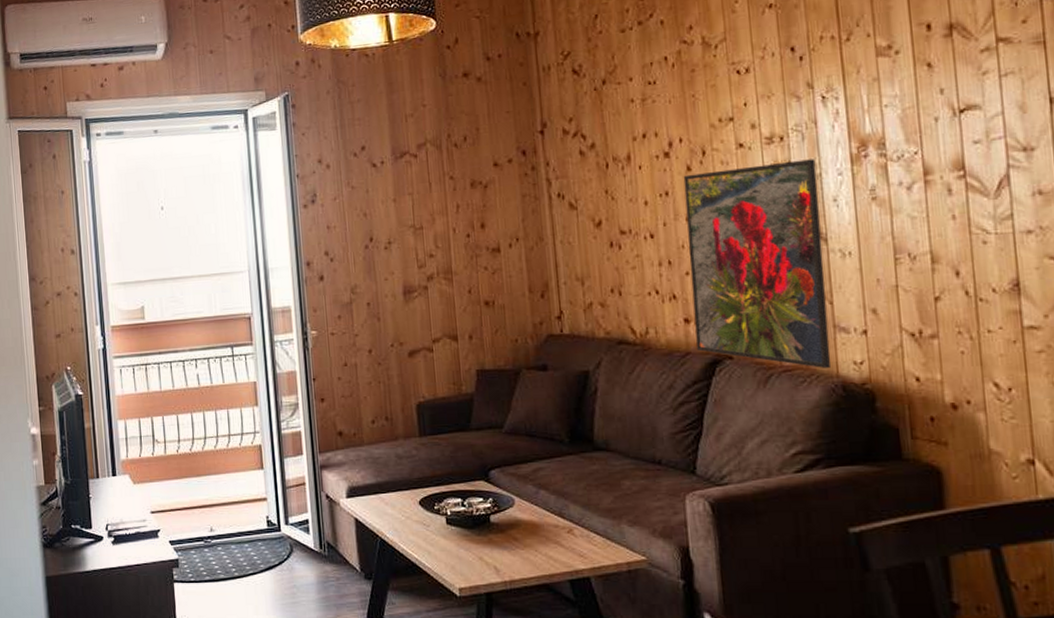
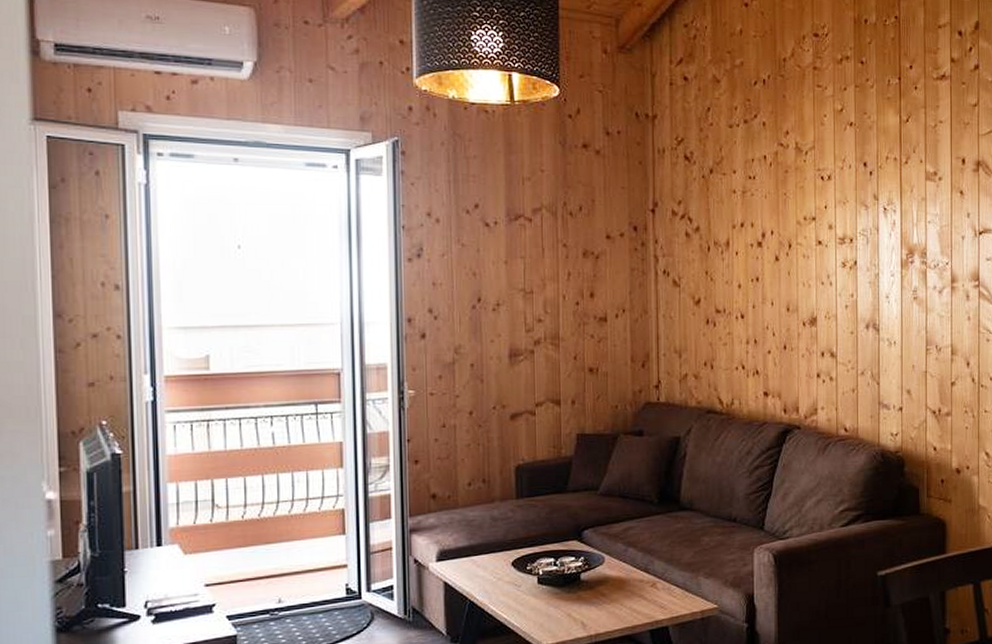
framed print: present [683,159,832,369] -> none [771,260,876,439]

